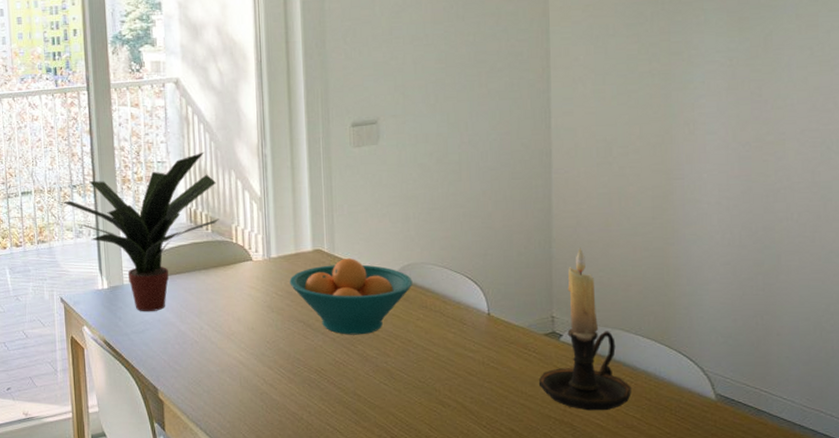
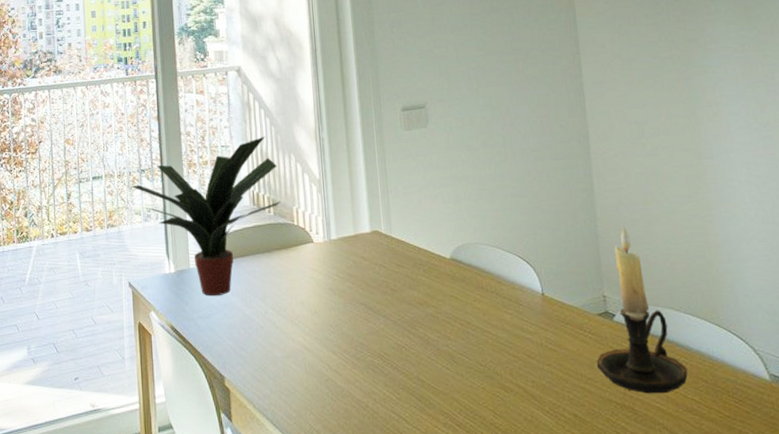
fruit bowl: present [289,258,413,335] -> none [350,239,468,318]

